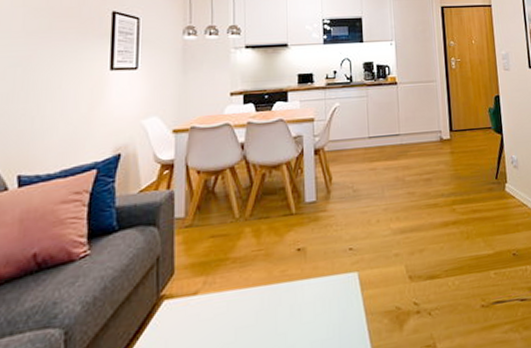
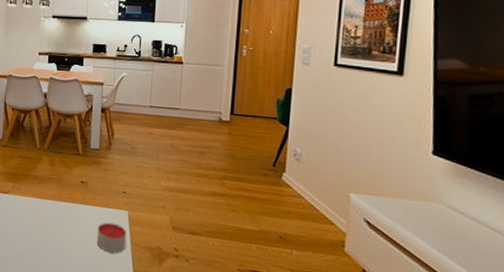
candle: none [323,292,360,335] -> present [96,222,127,253]

